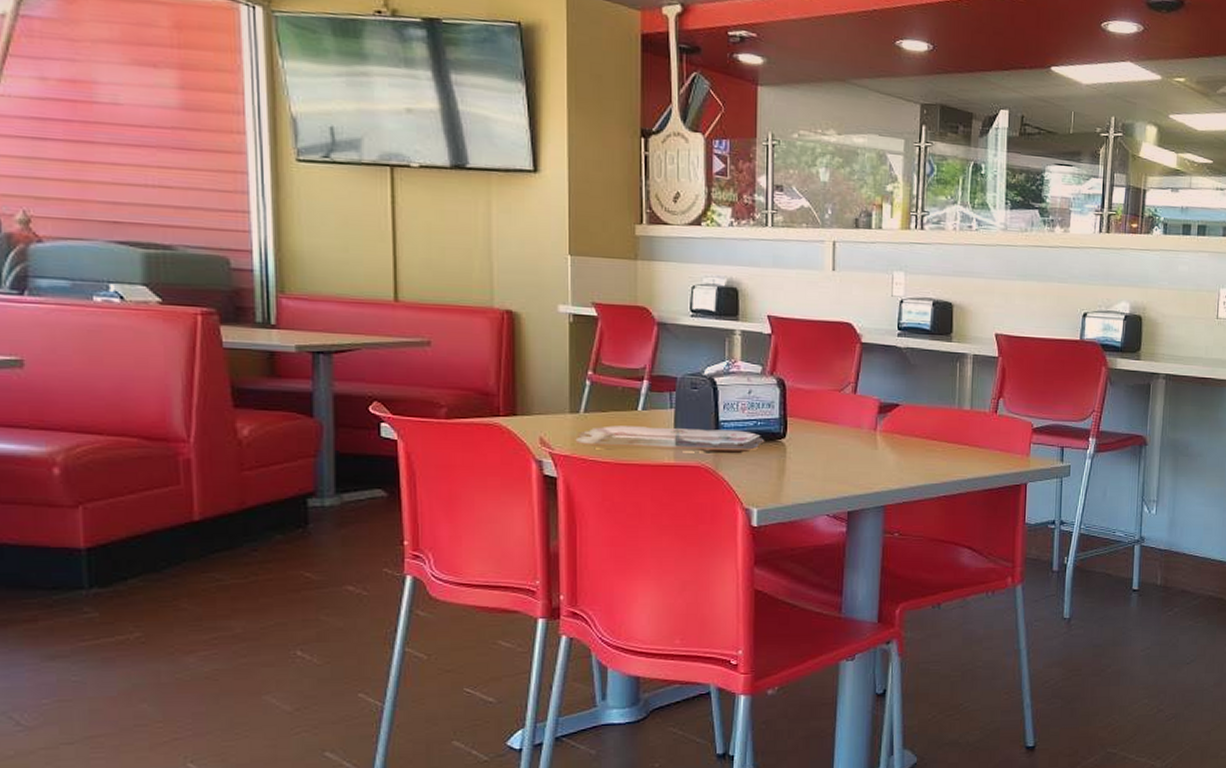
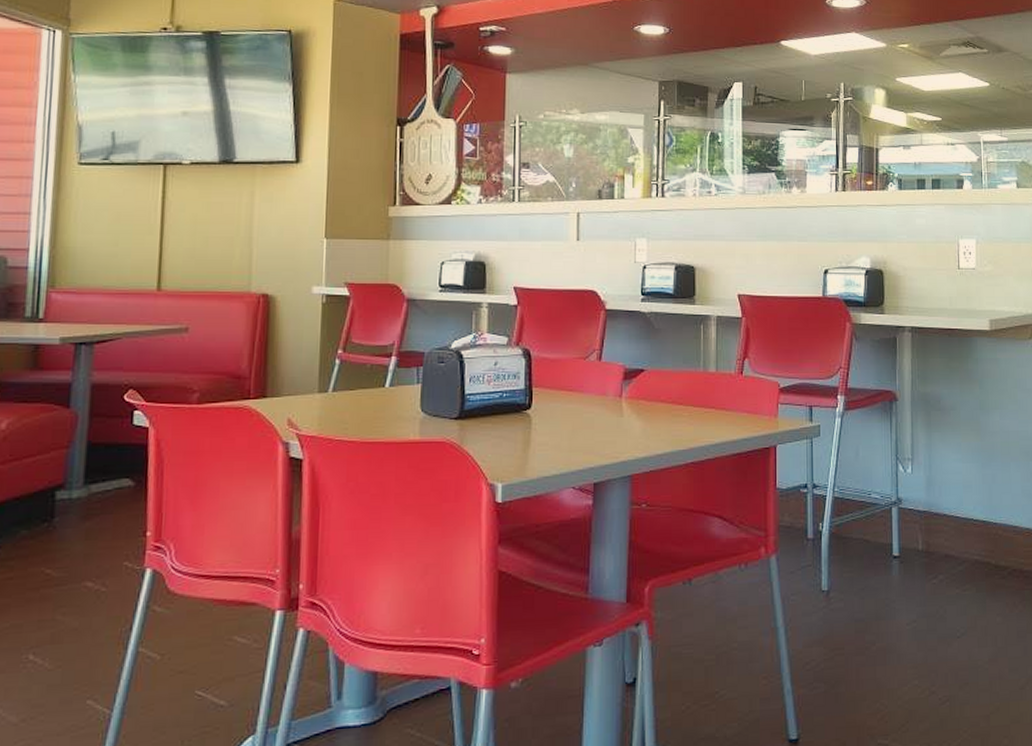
serving tray: present [575,425,765,454] -> none [322,403,511,429]

